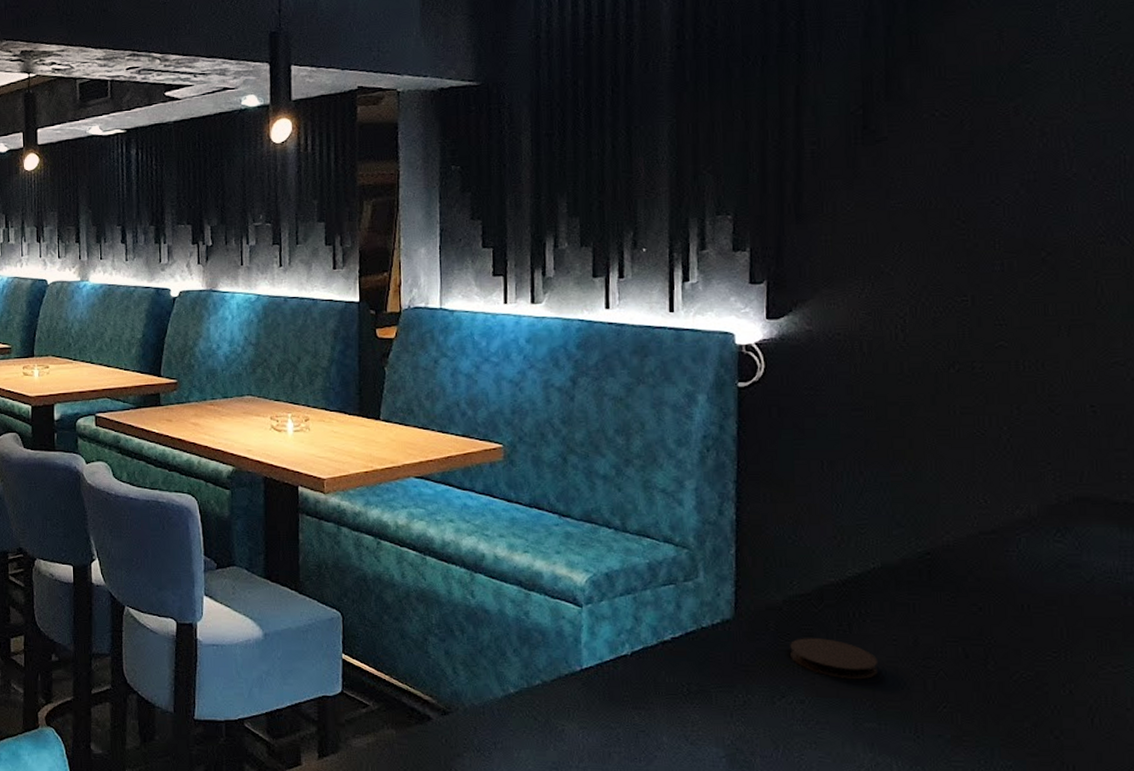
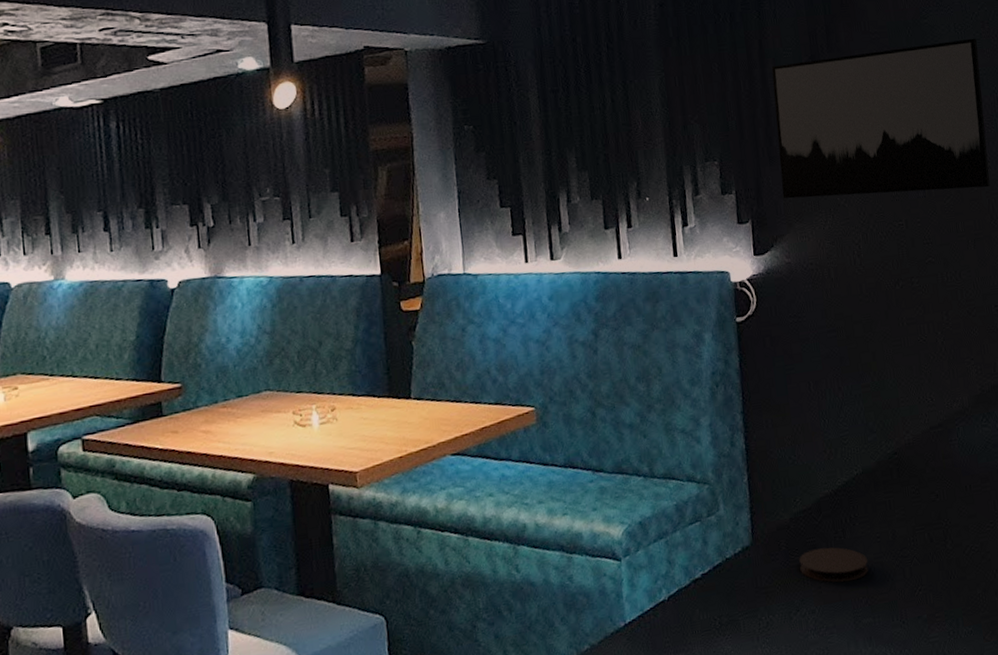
wall art: none [809,87,1103,266] -> present [771,38,990,199]

